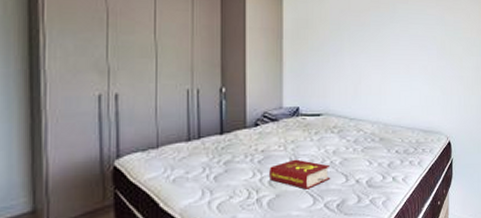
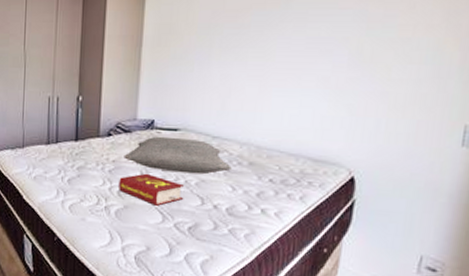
pillow: none [272,123,367,155] -> present [124,137,232,175]

